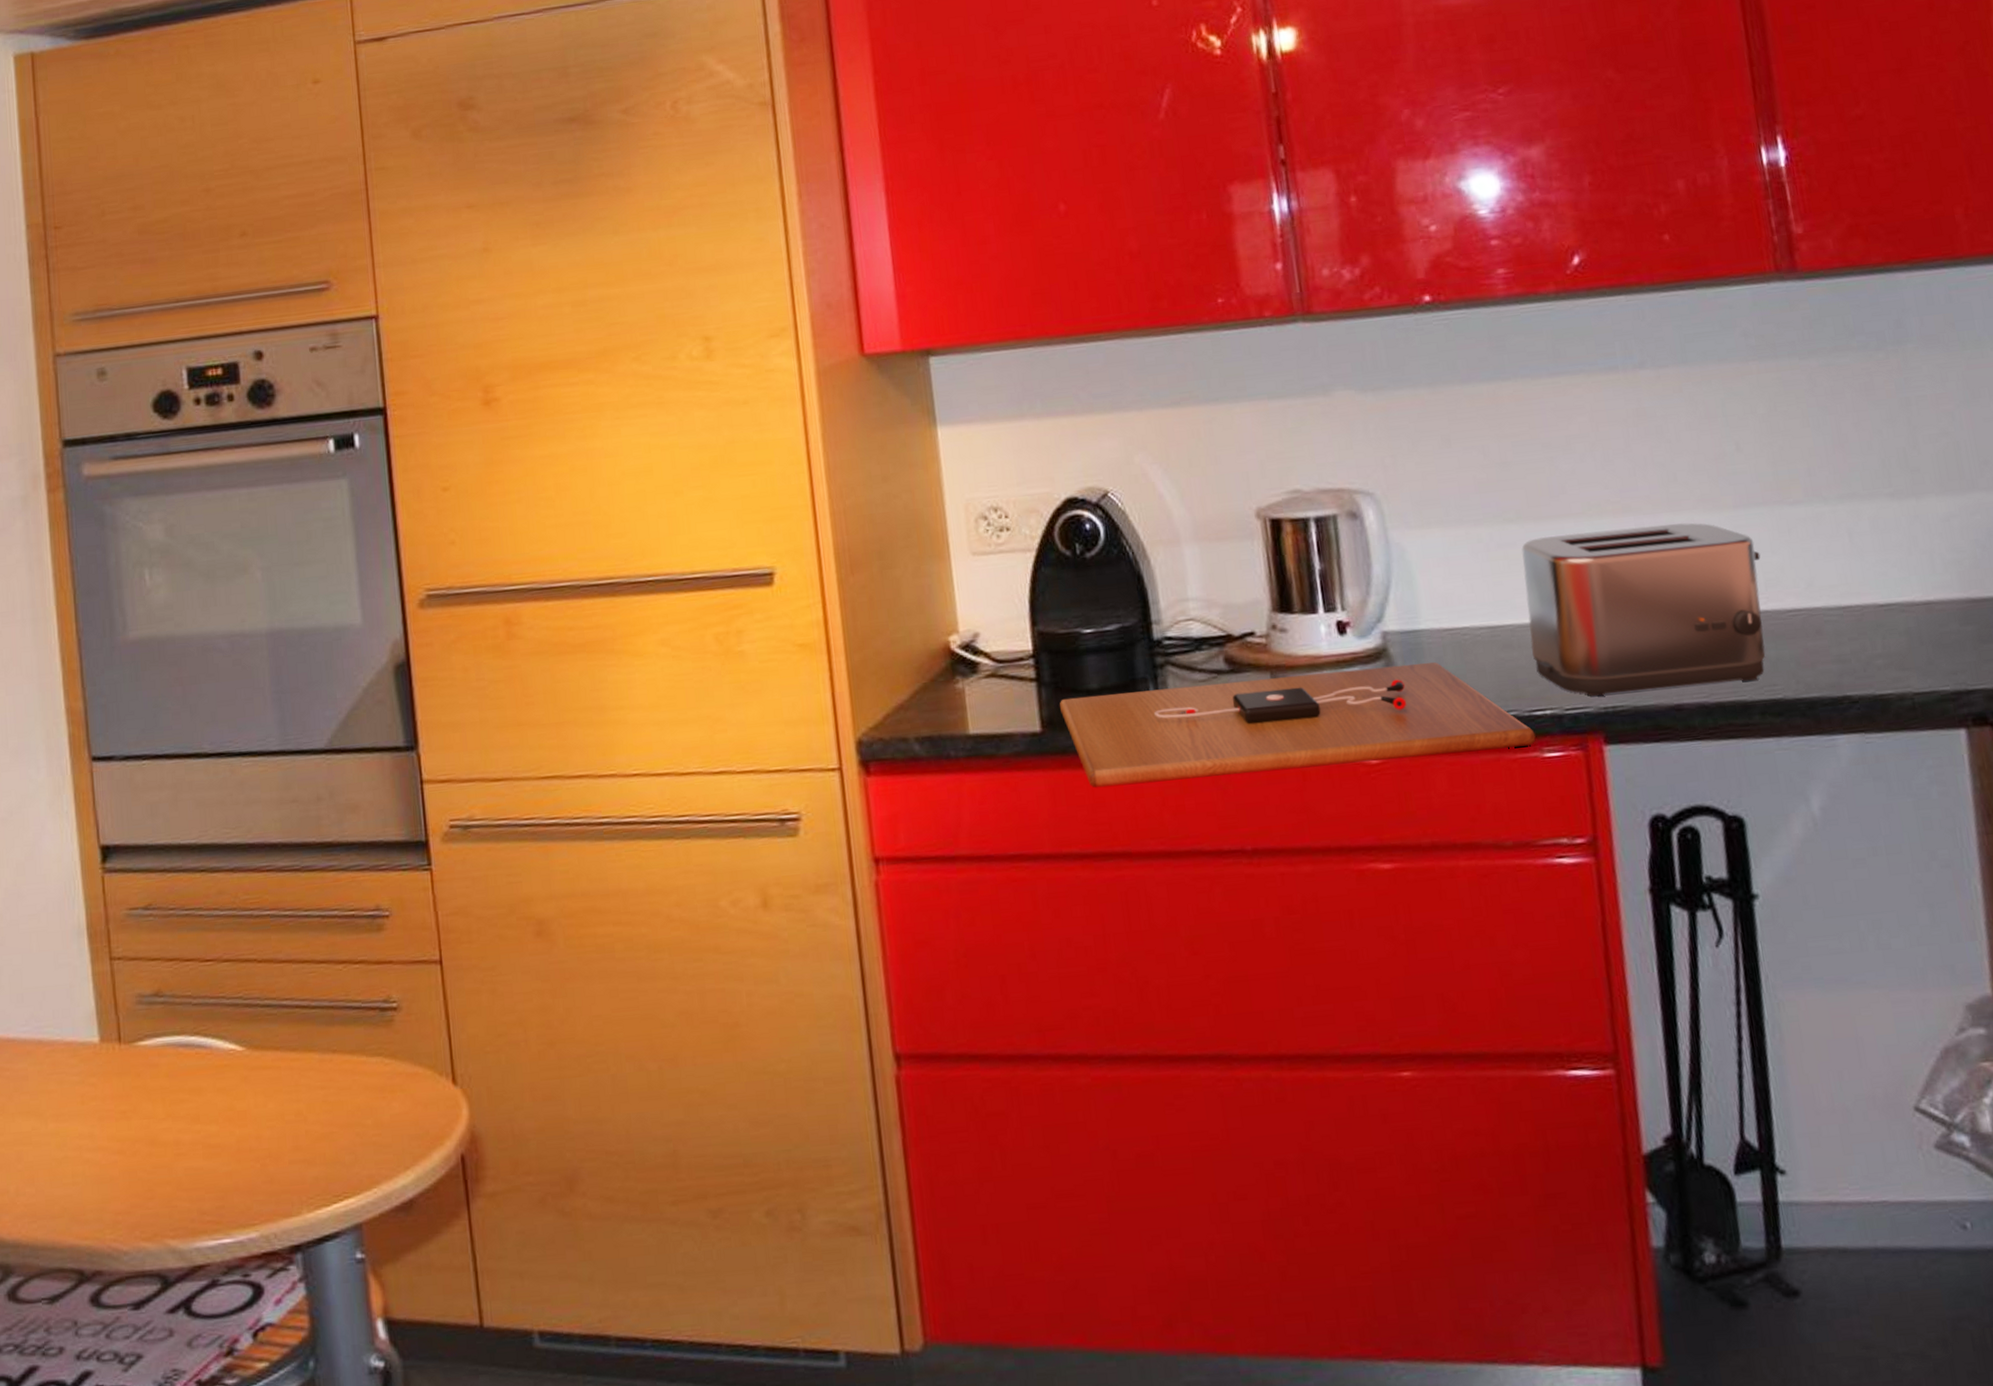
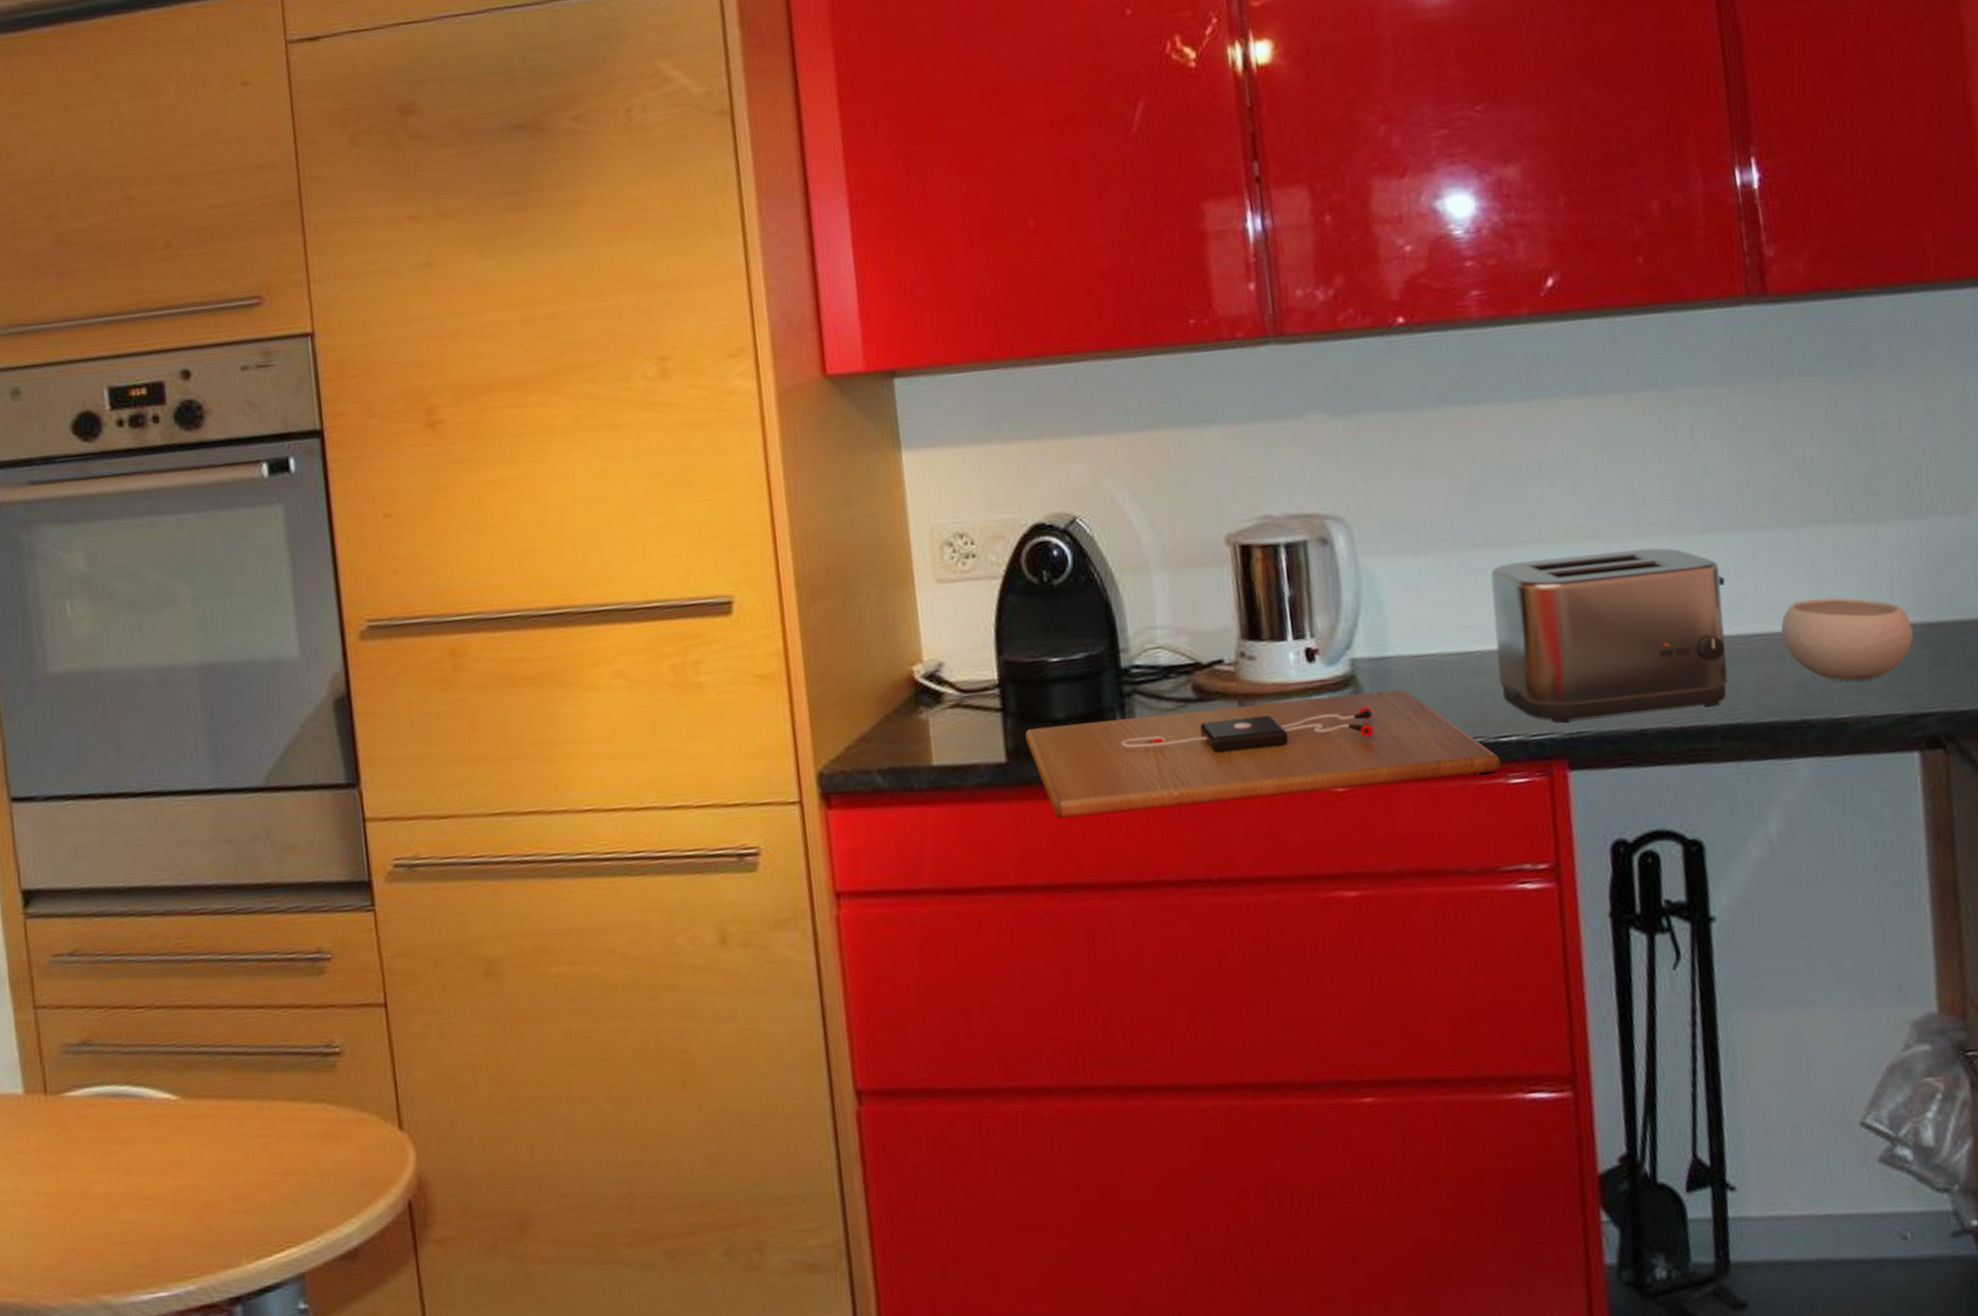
bowl: none [1818,573,1957,657] -> present [1780,597,1914,681]

